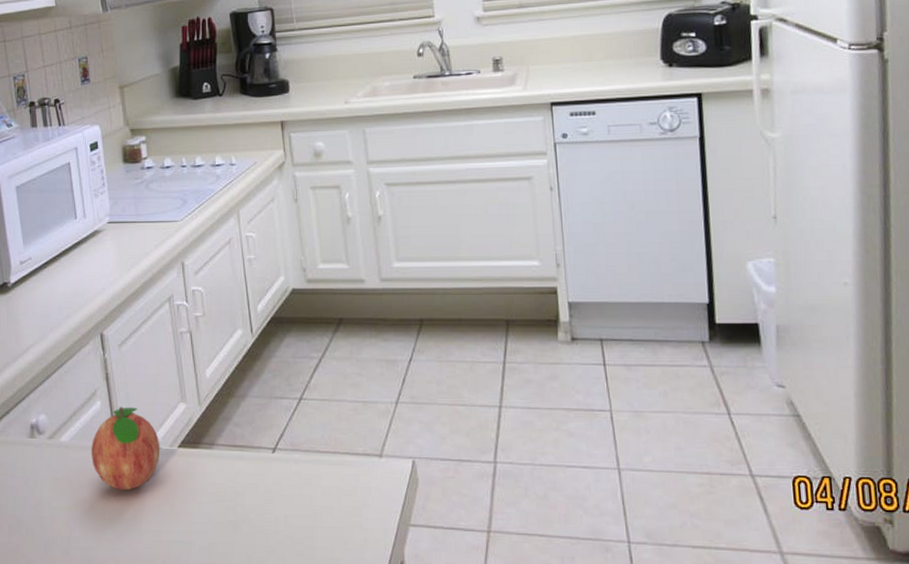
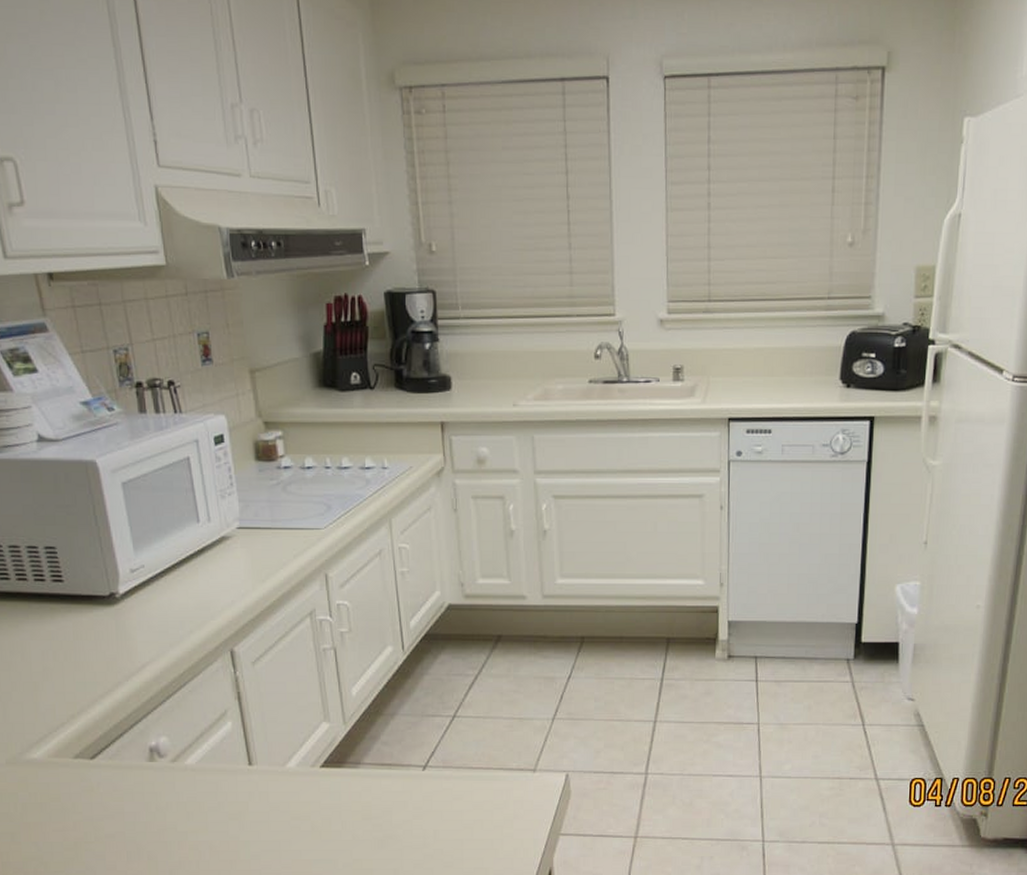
fruit: present [91,407,160,491] -> none [221,727,301,812]

